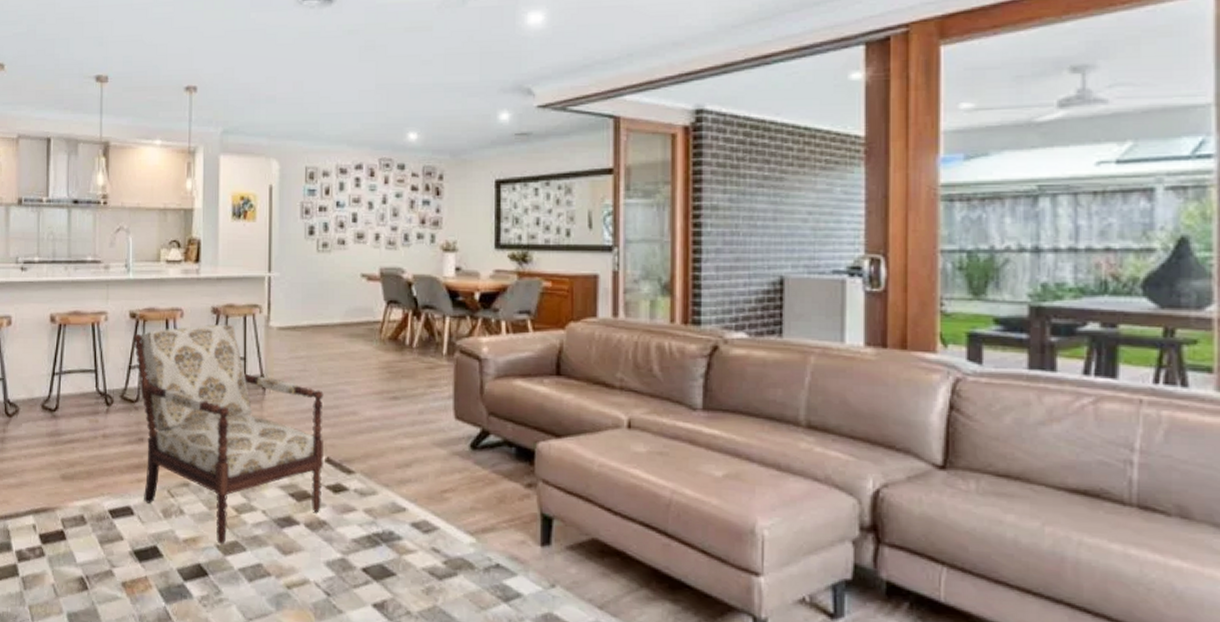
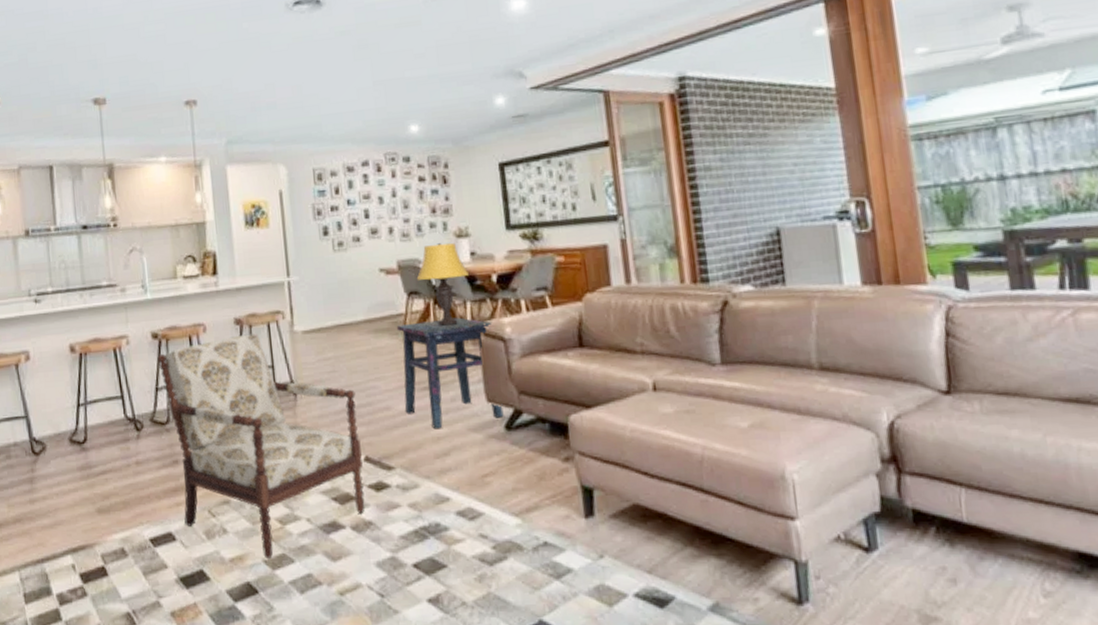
side table: none [372,331,471,440] -> present [396,317,504,429]
table lamp: none [398,255,452,338] -> present [416,243,470,326]

